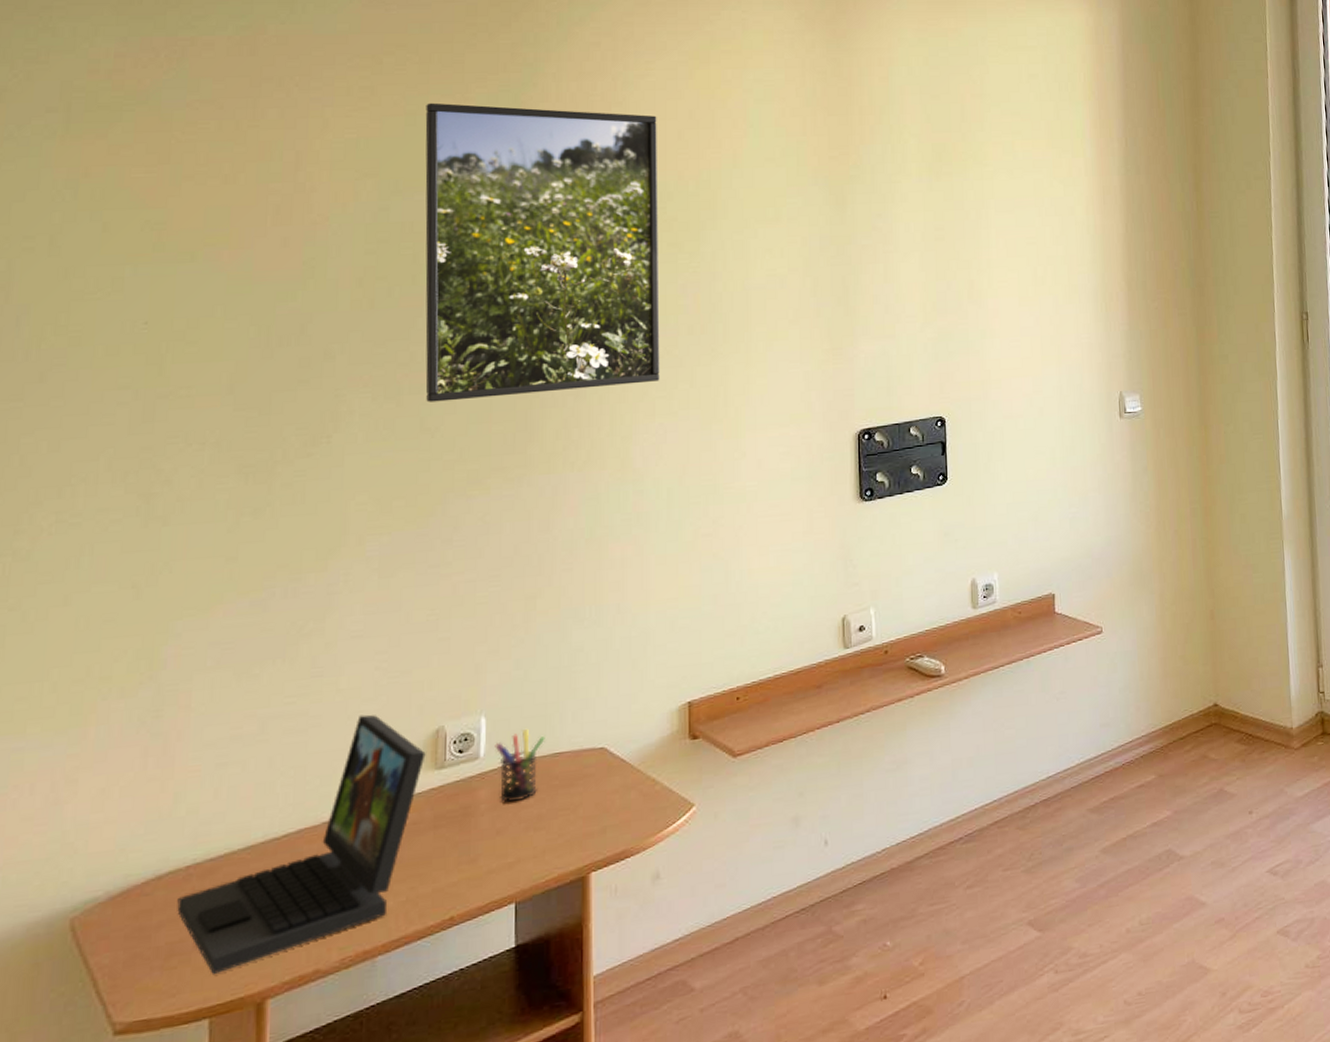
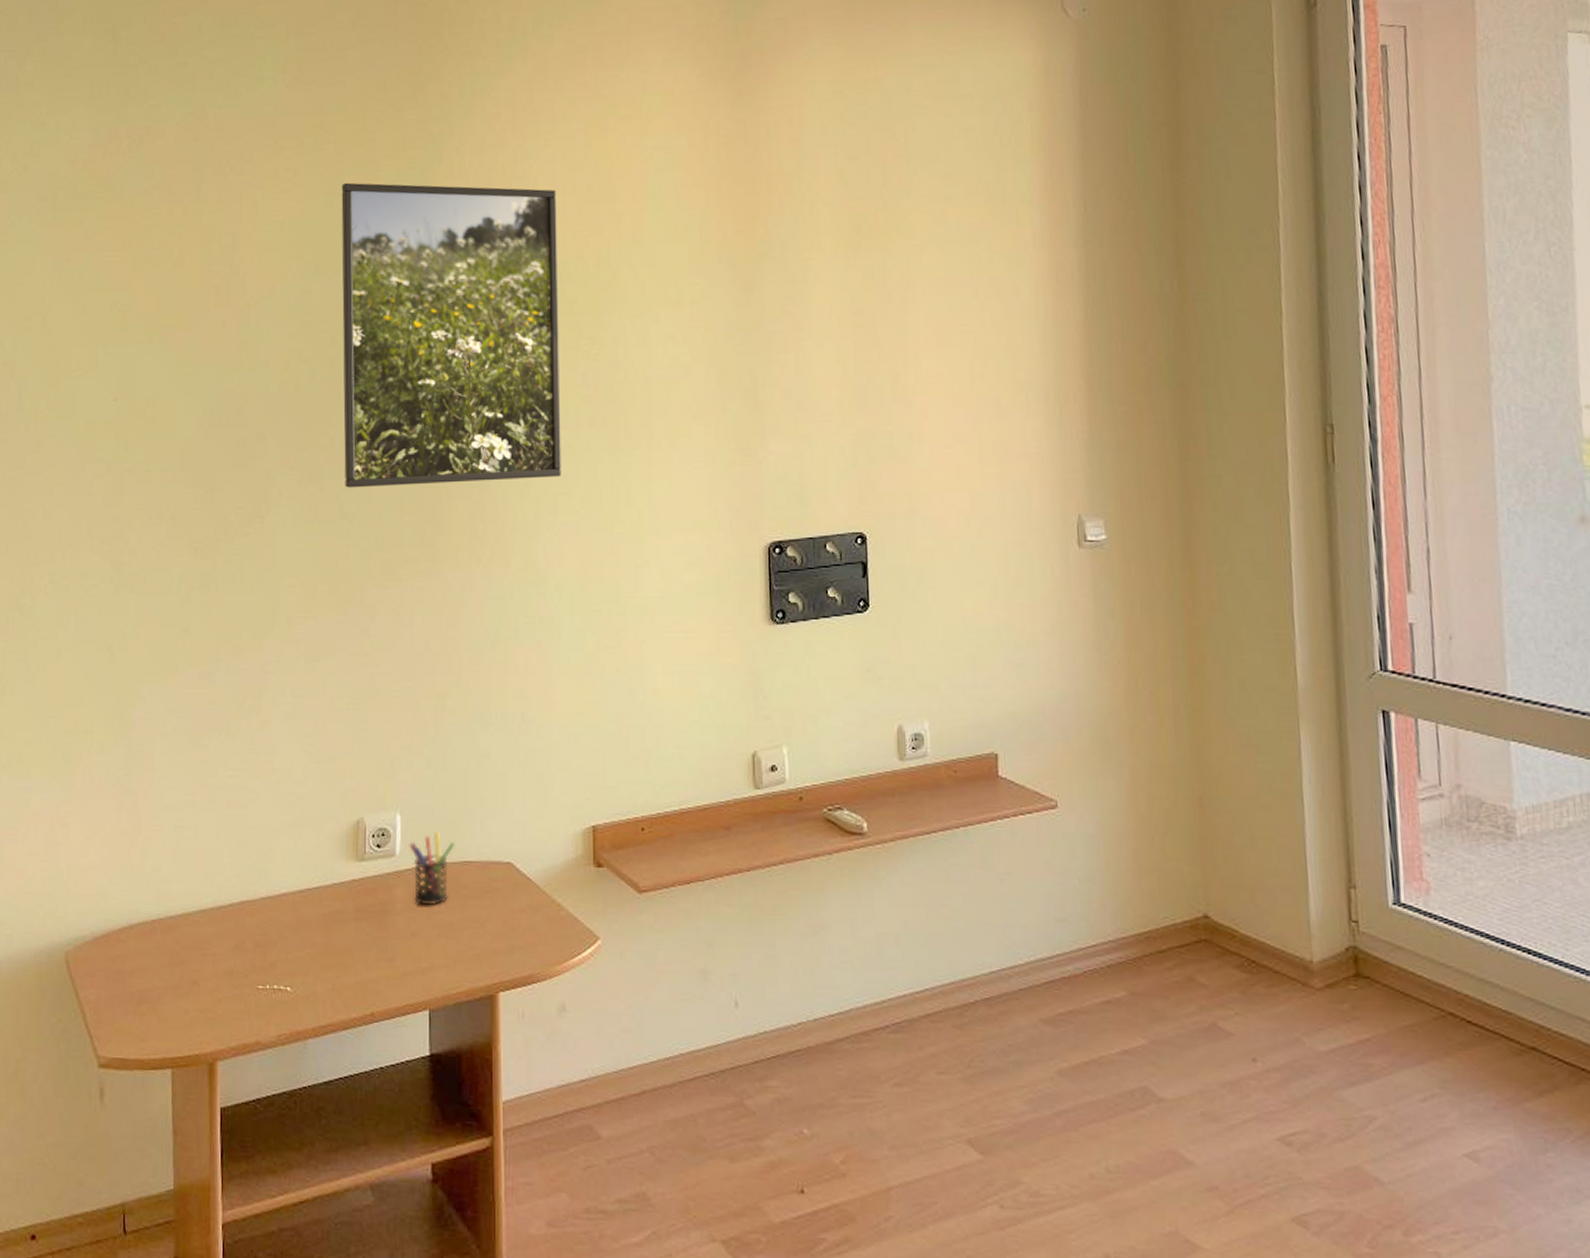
laptop: present [177,714,426,974] -> none [145,796,348,1027]

